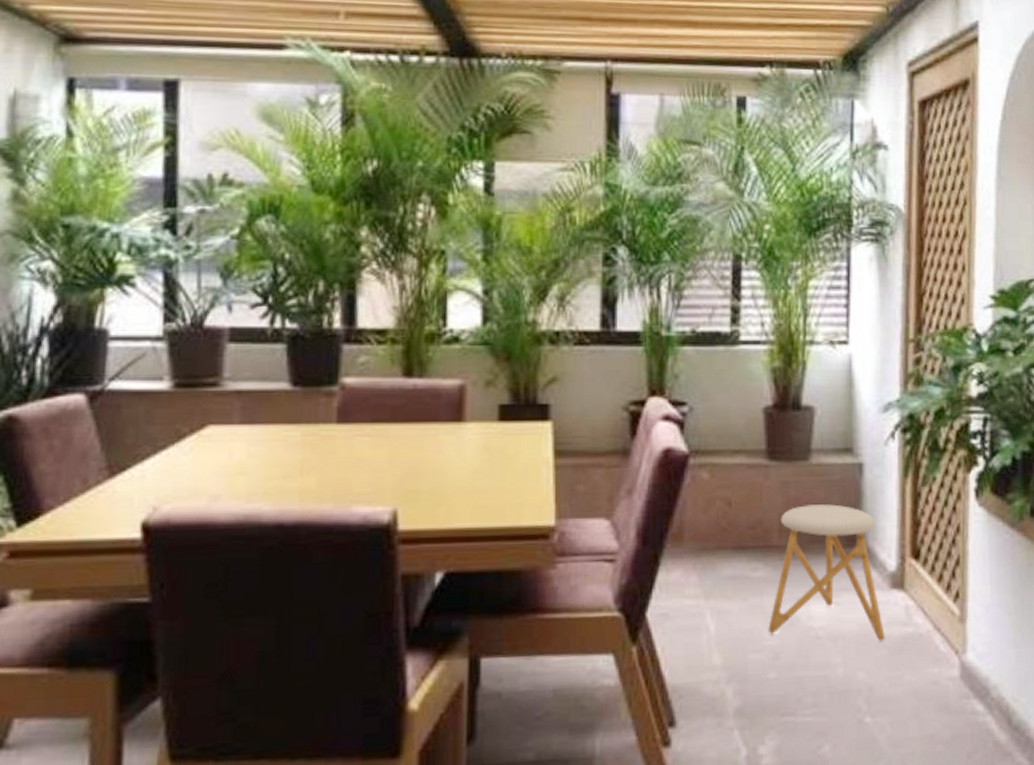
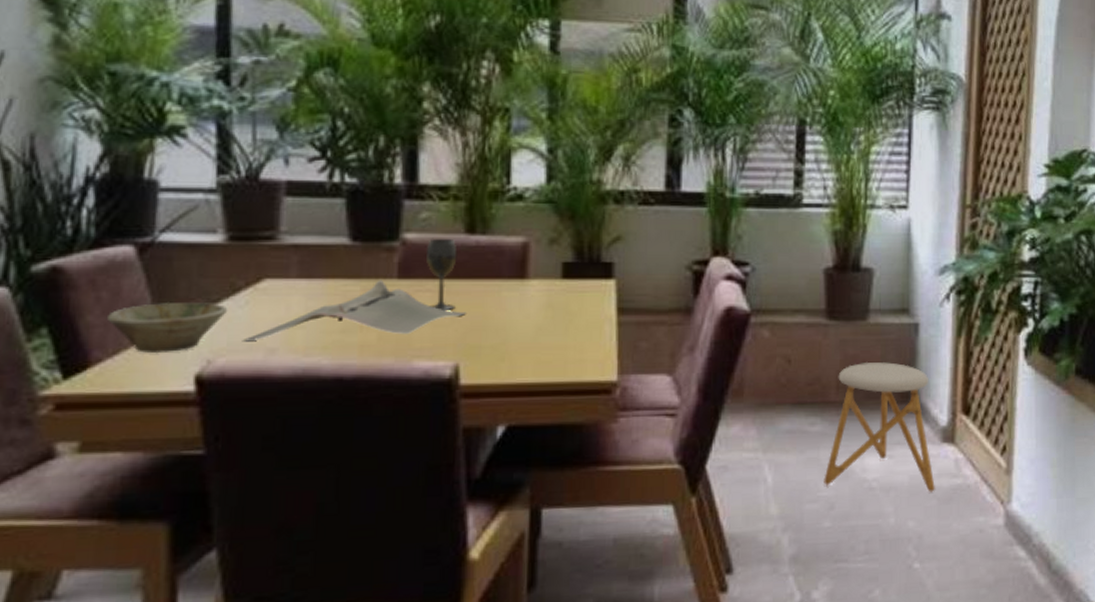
bowl: none [58,450,174,500] -> present [106,303,228,353]
napkin: none [188,425,404,489] -> present [243,280,466,342]
wine glass: none [364,383,395,455] -> present [425,239,458,310]

